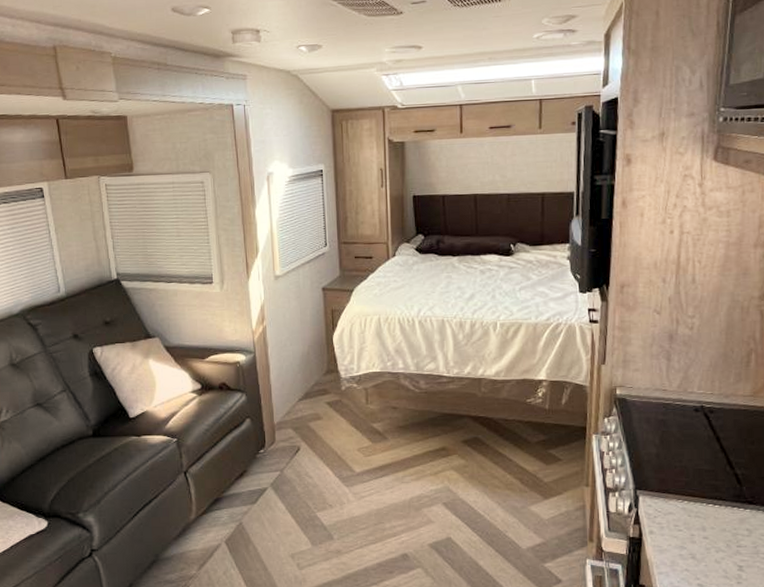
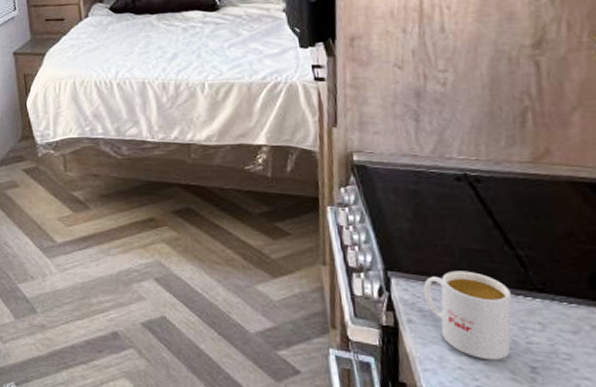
mug: none [663,488,729,562] -> present [423,270,512,361]

